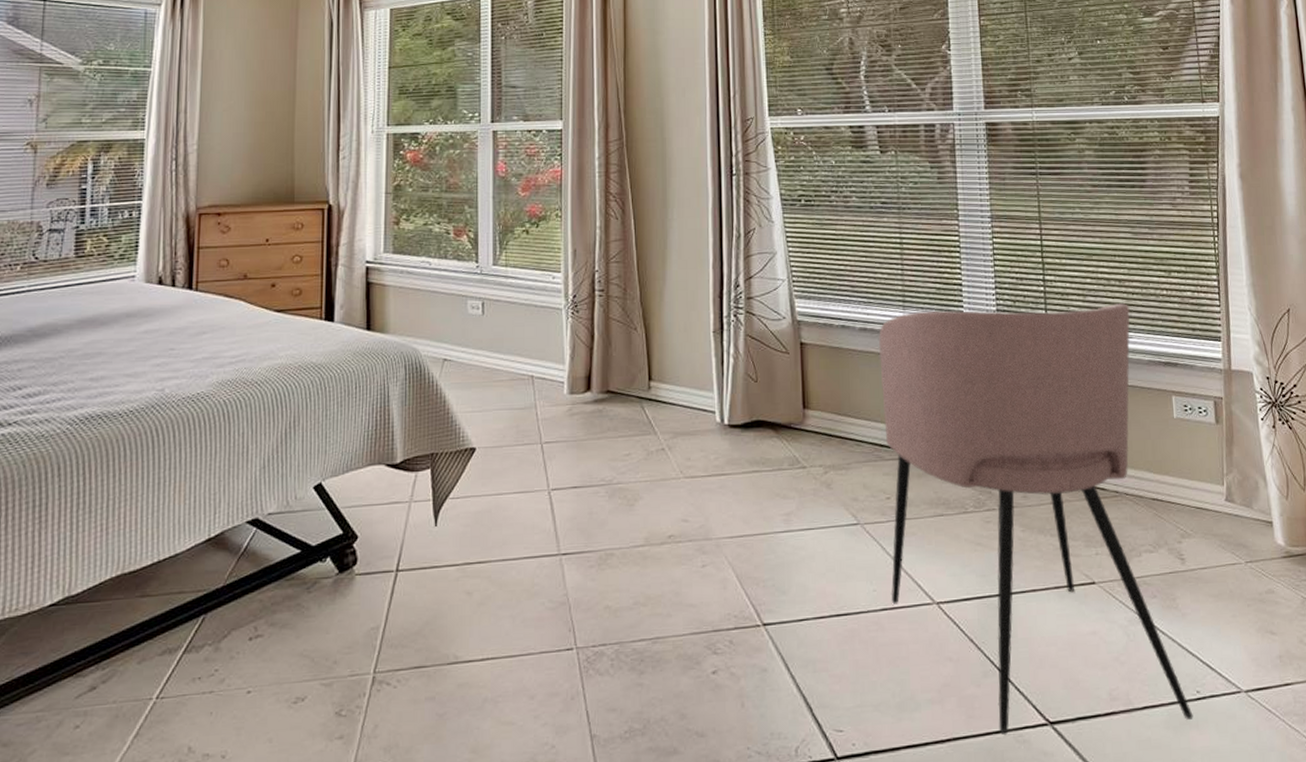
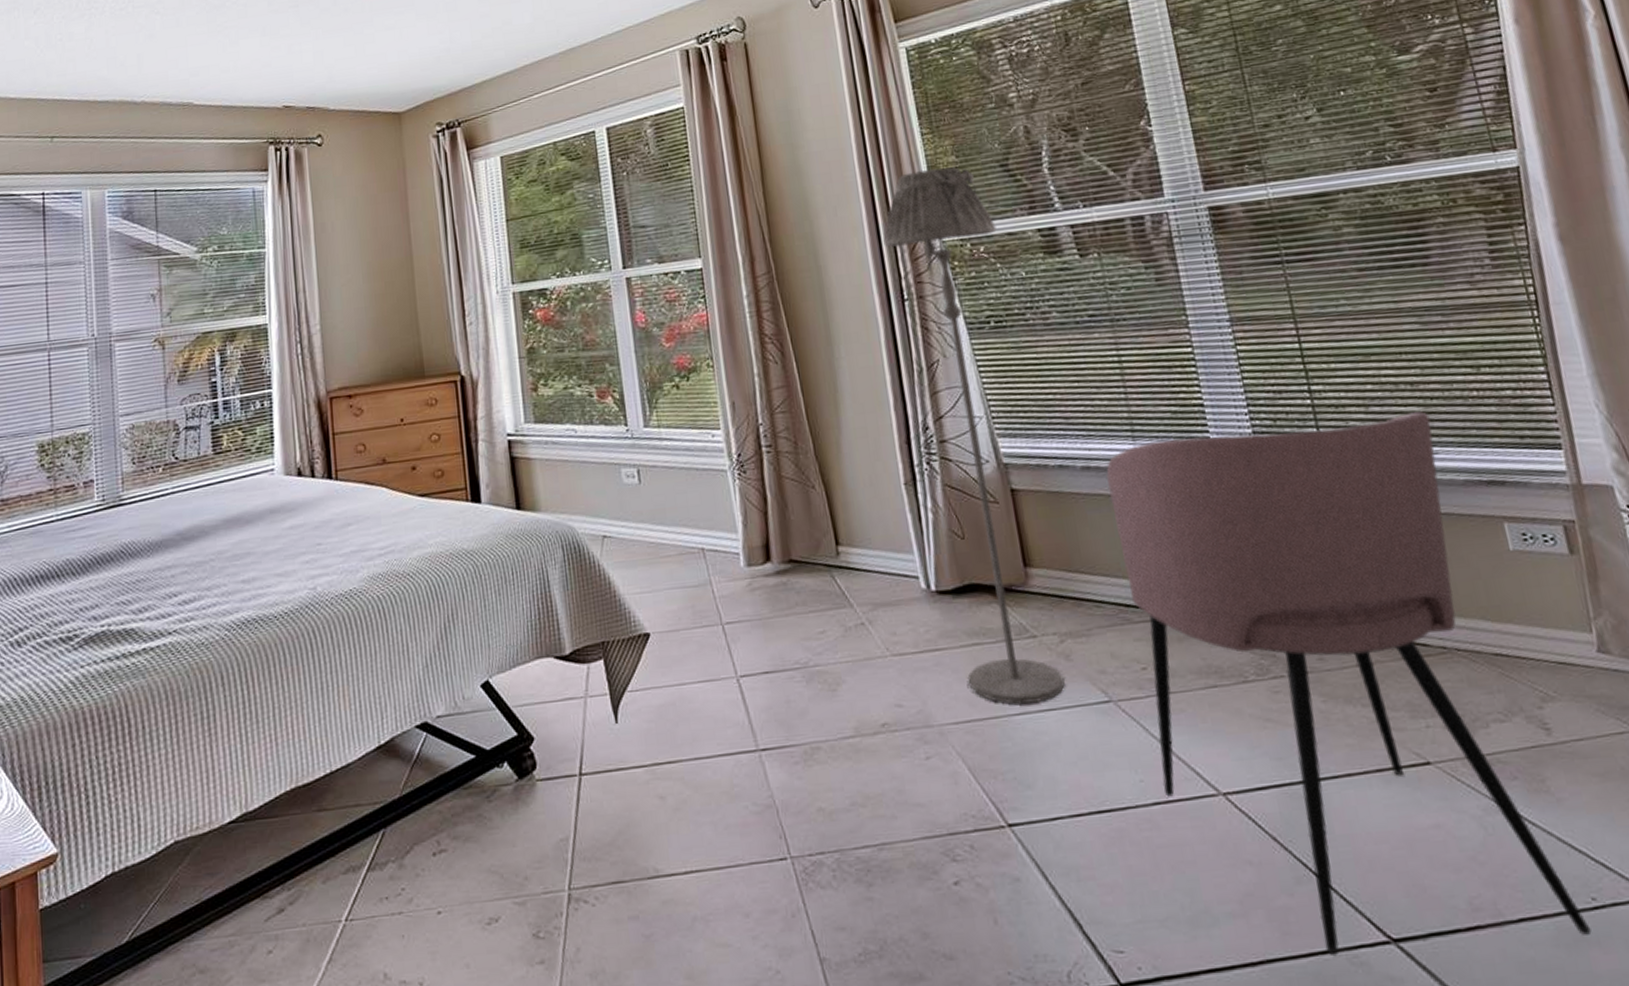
floor lamp: none [721,64,824,524] -> present [883,166,1065,705]

